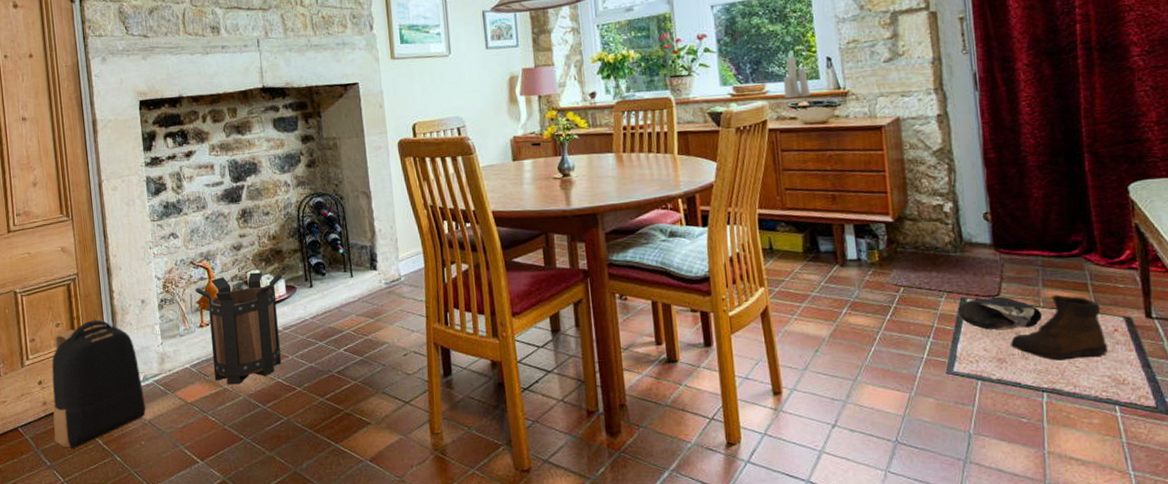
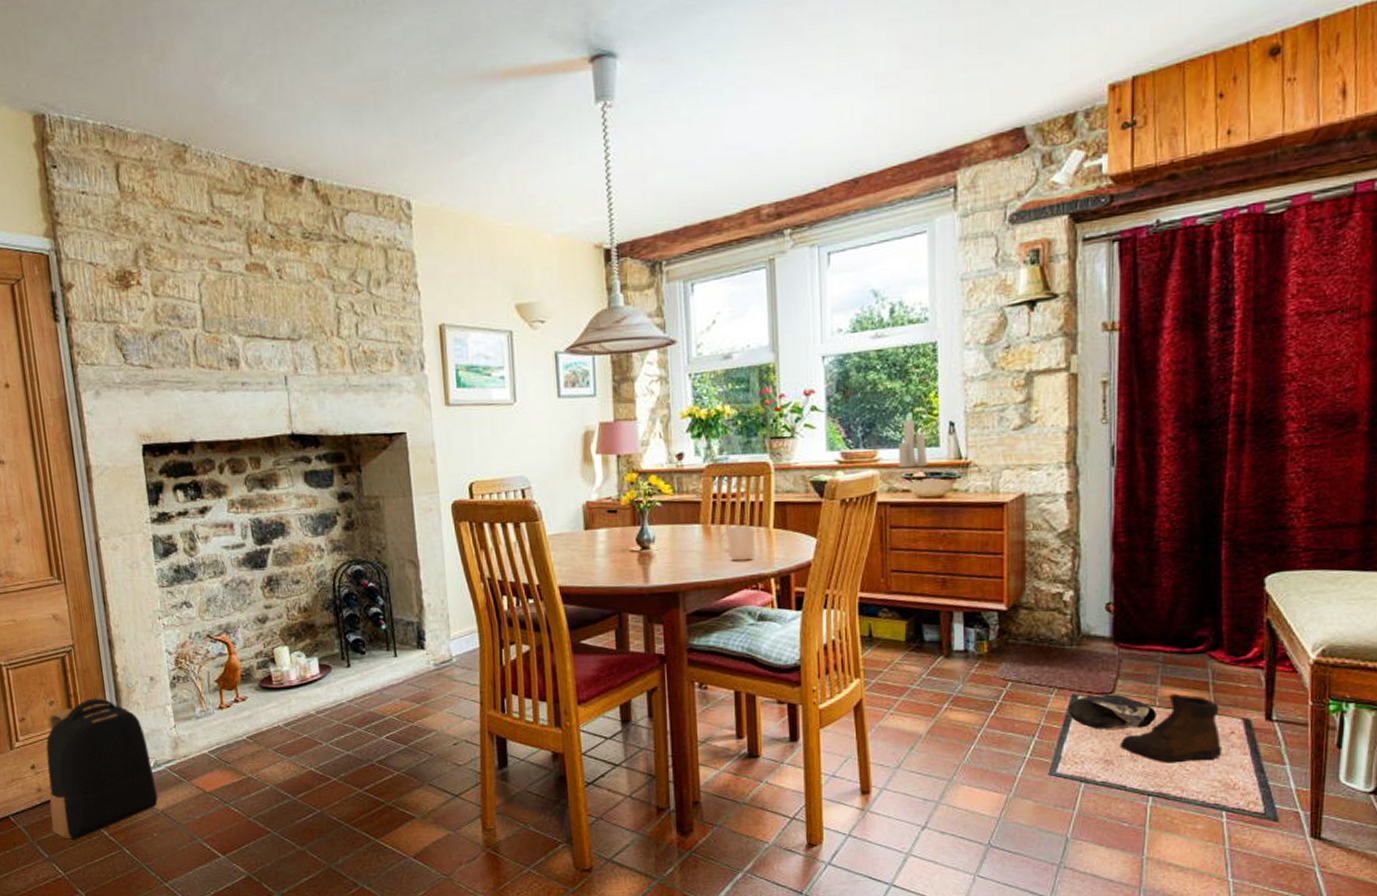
decorative basket: present [195,272,282,385] -> none [213,648,315,773]
cup: none [630,153,663,185] -> present [718,525,755,561]

